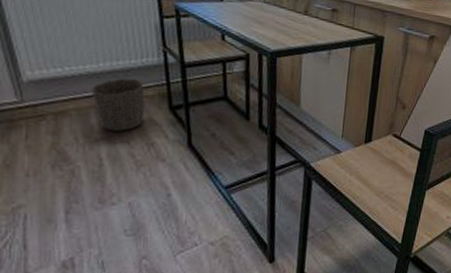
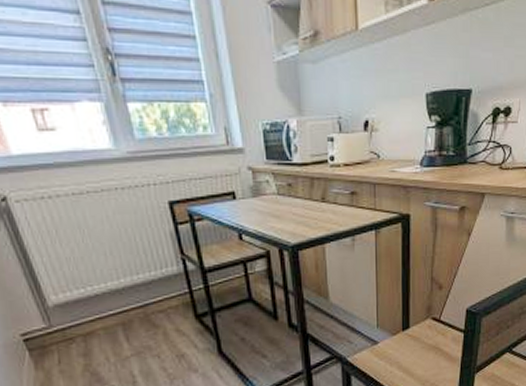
waste basket: present [91,78,145,132] -> none [115,291,171,347]

